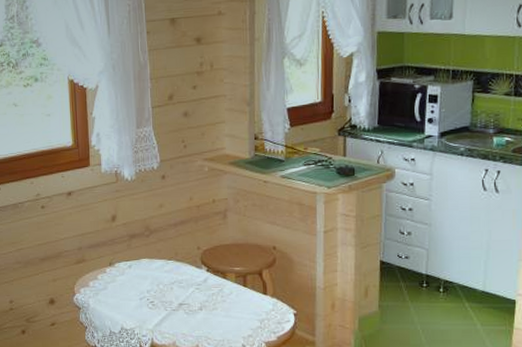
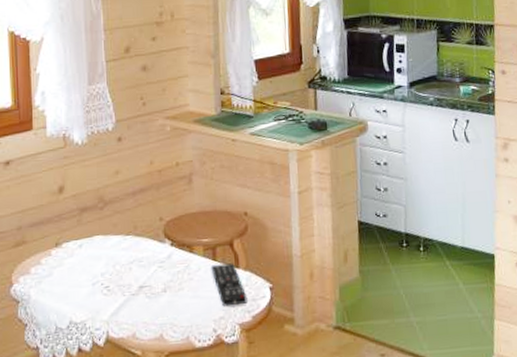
remote control: none [241,290,274,327] -> present [211,263,248,307]

